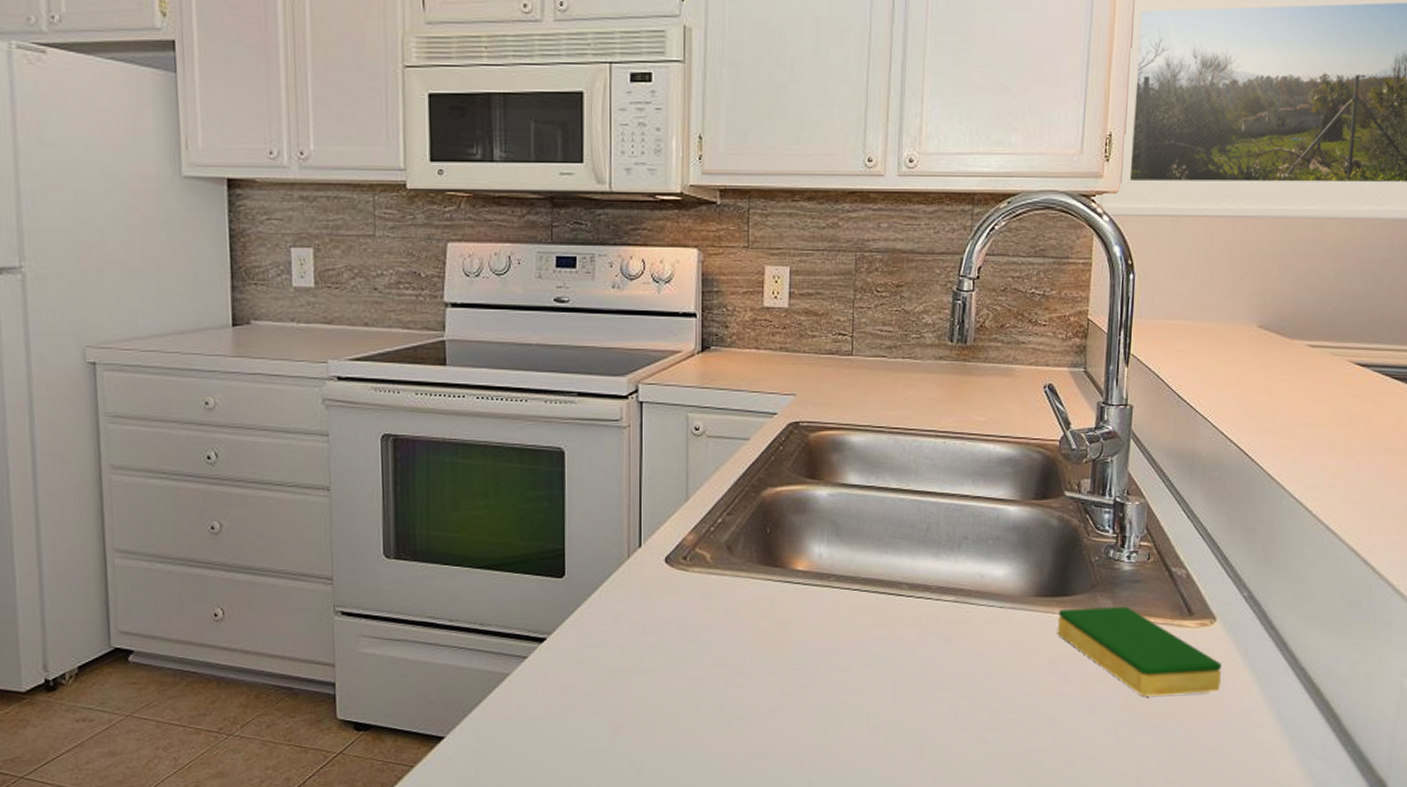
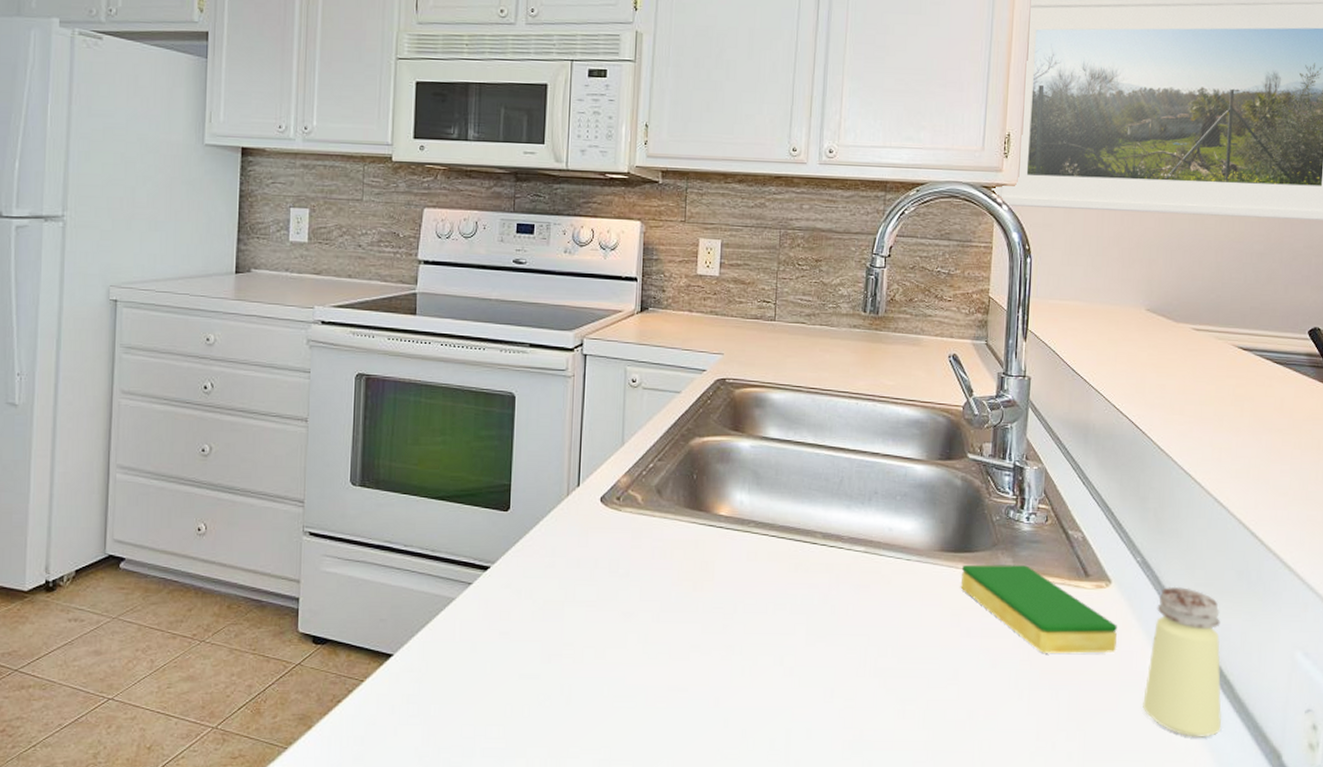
saltshaker: none [1245,620,1329,773] -> present [1141,586,1222,737]

